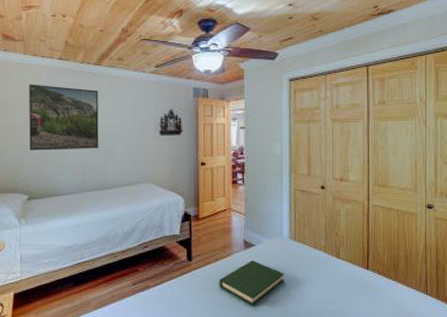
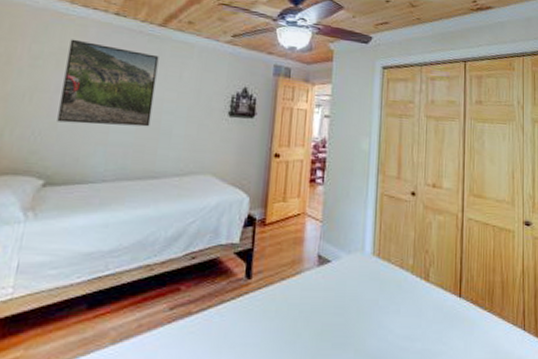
hardback book: present [219,259,284,306] -> none [282,280,364,342]

